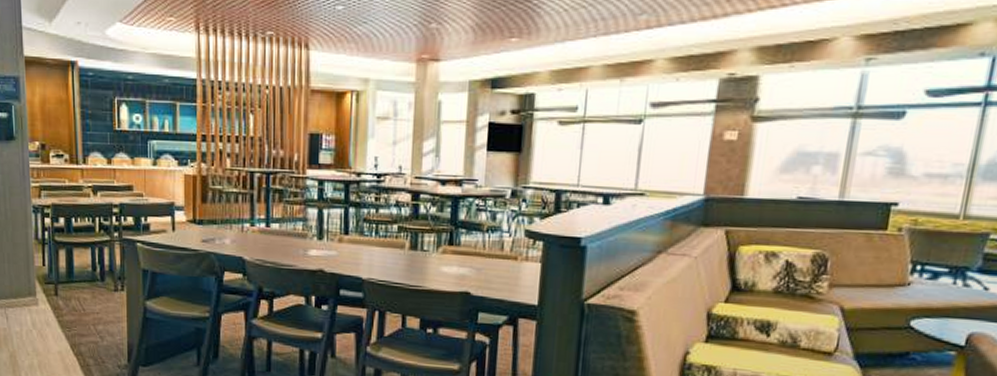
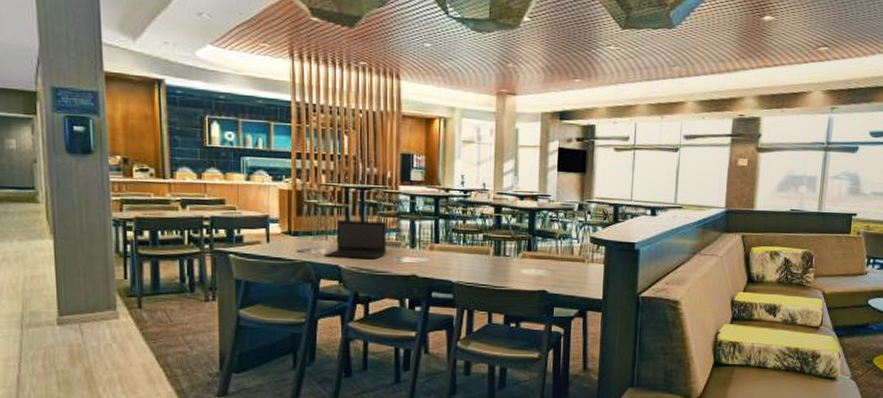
laptop: none [229,207,292,252] -> present [325,219,386,260]

